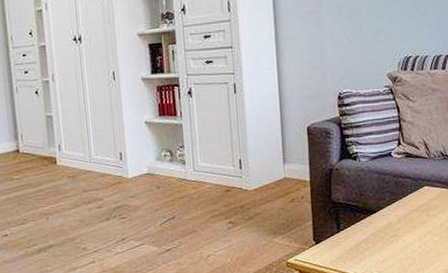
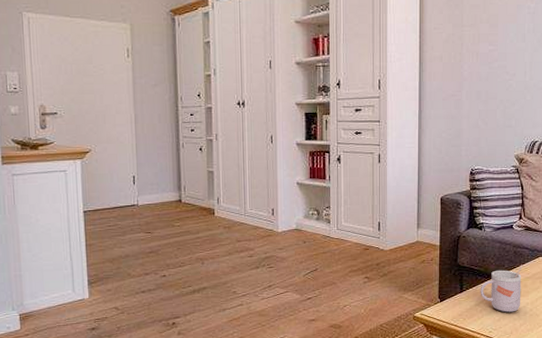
mug: none [359,196,408,252] -> present [480,265,523,313]

